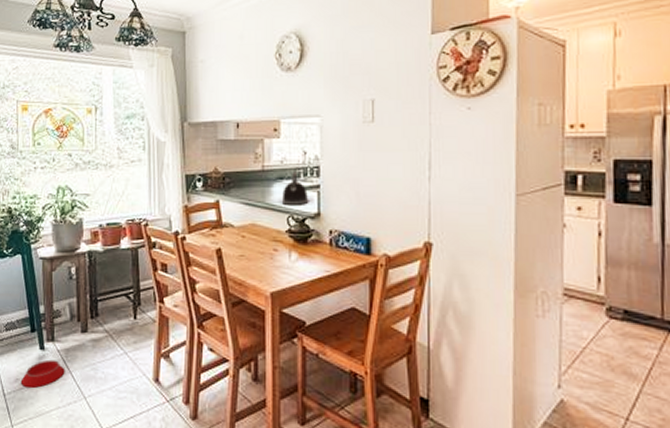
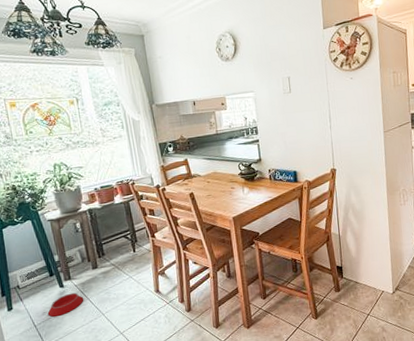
kettle: present [282,172,309,207] -> none [233,132,253,157]

